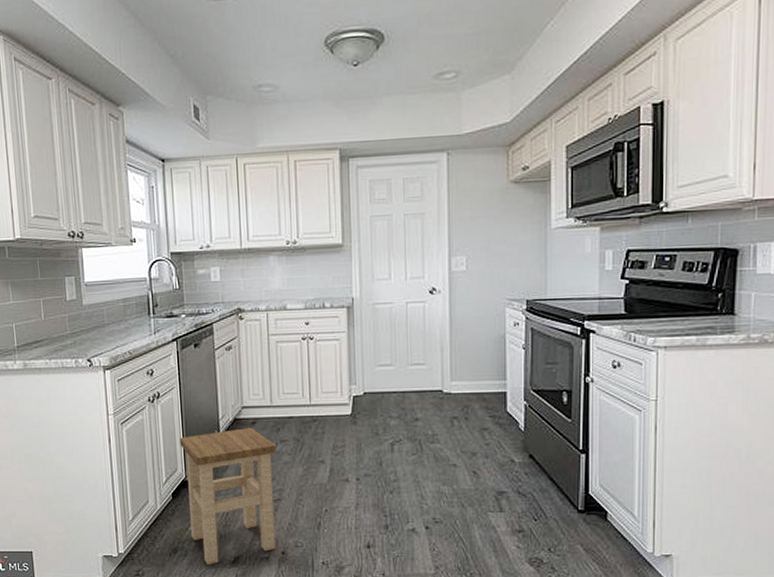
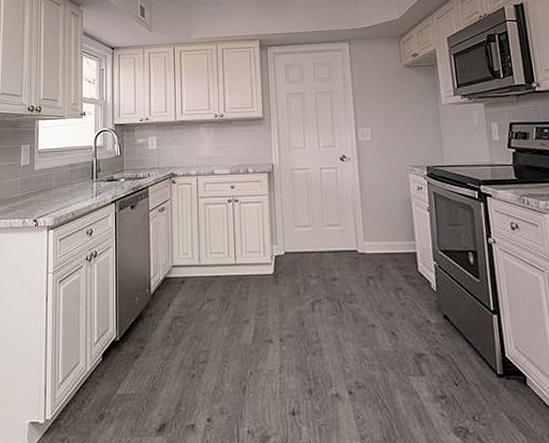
stool: present [180,428,277,565] -> none [113,287,204,434]

